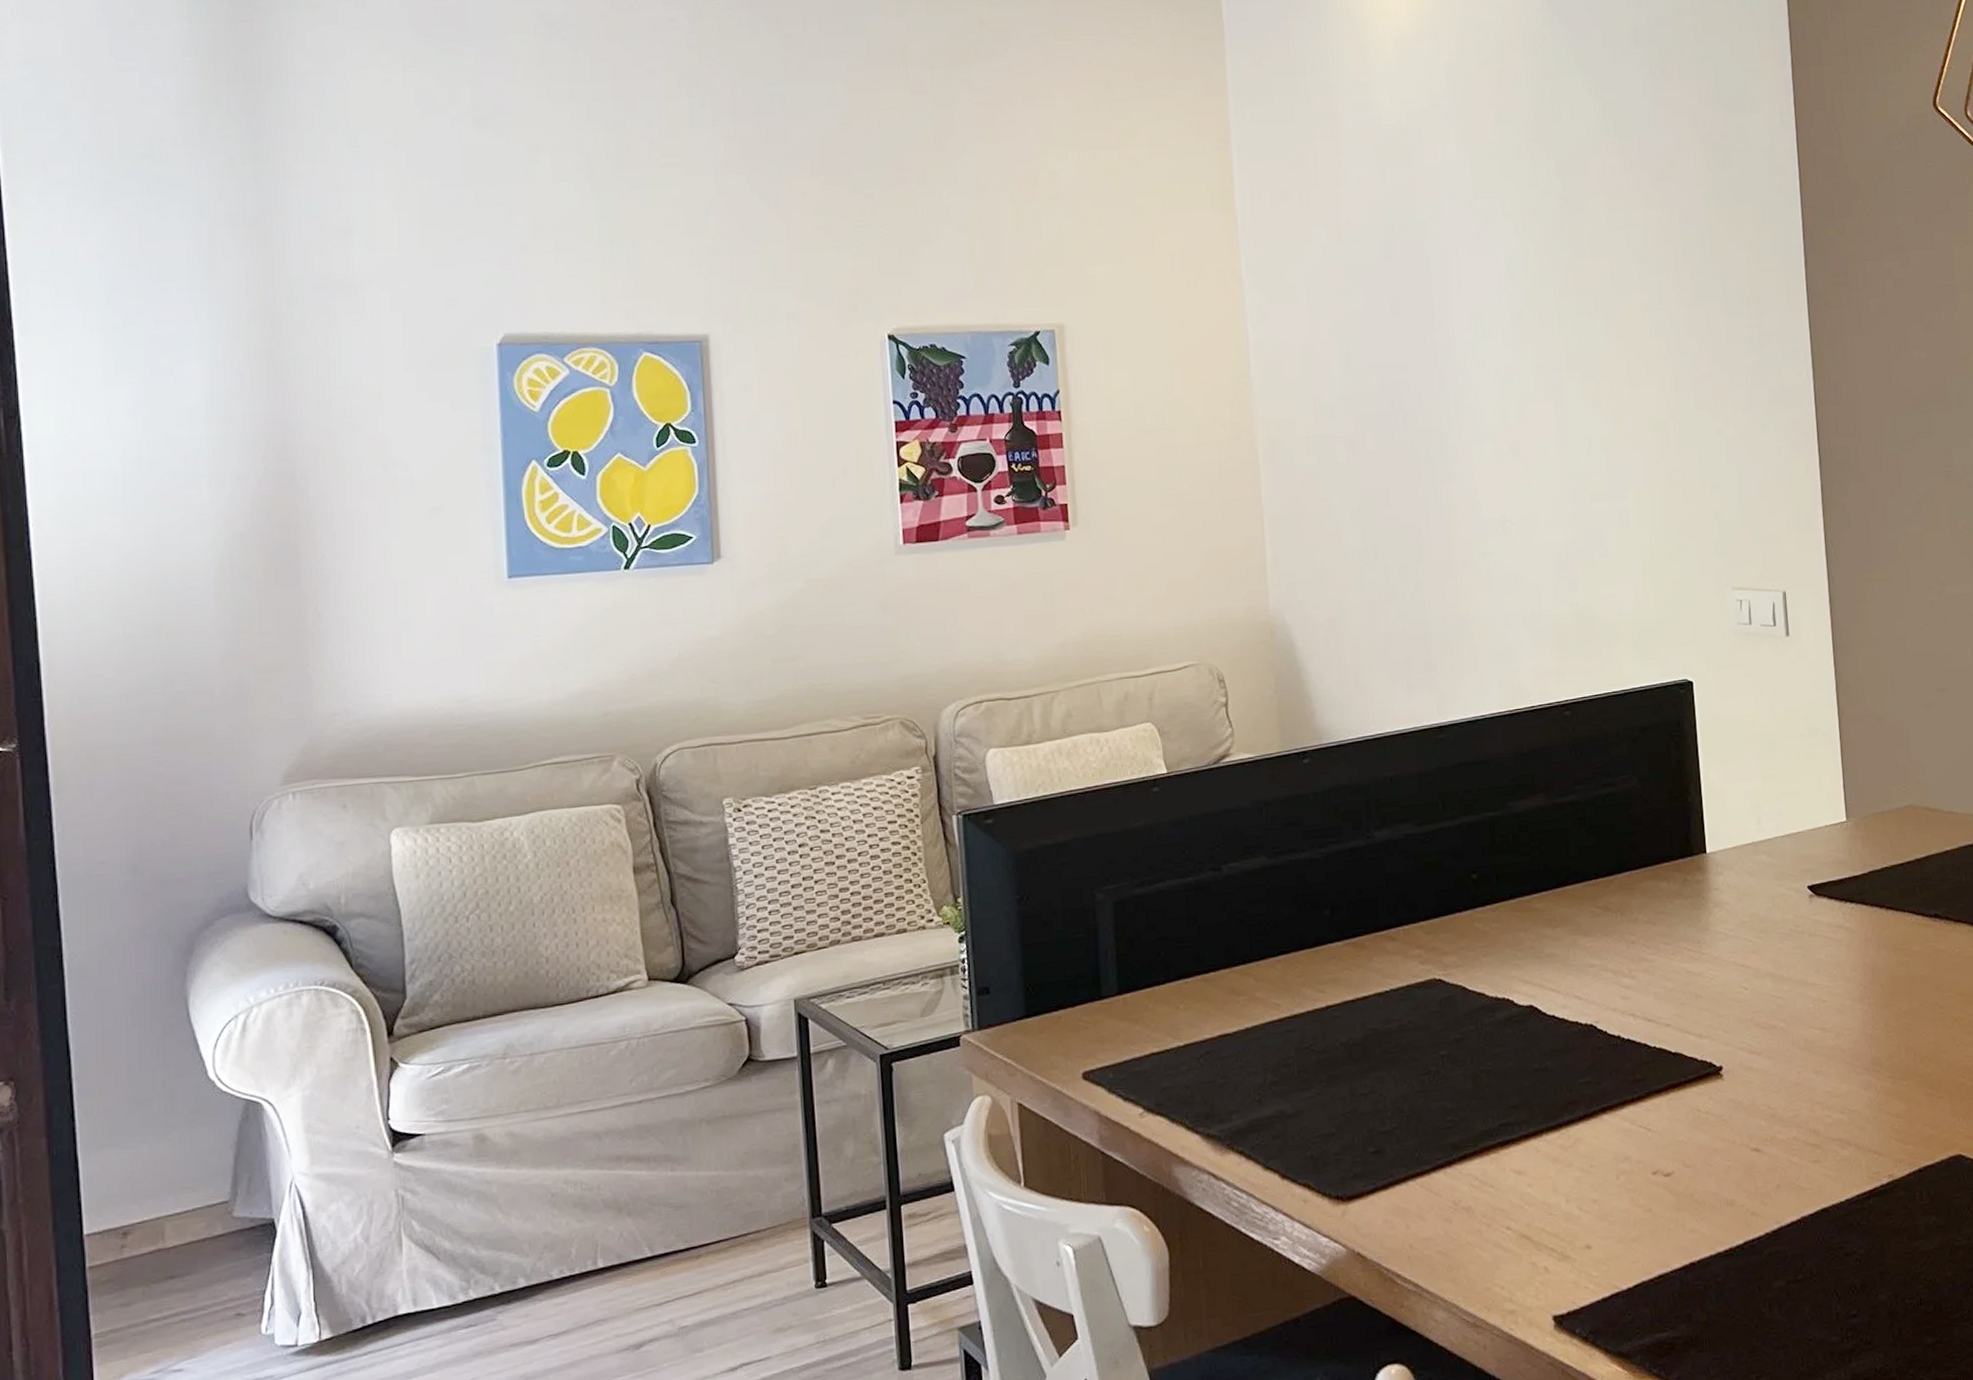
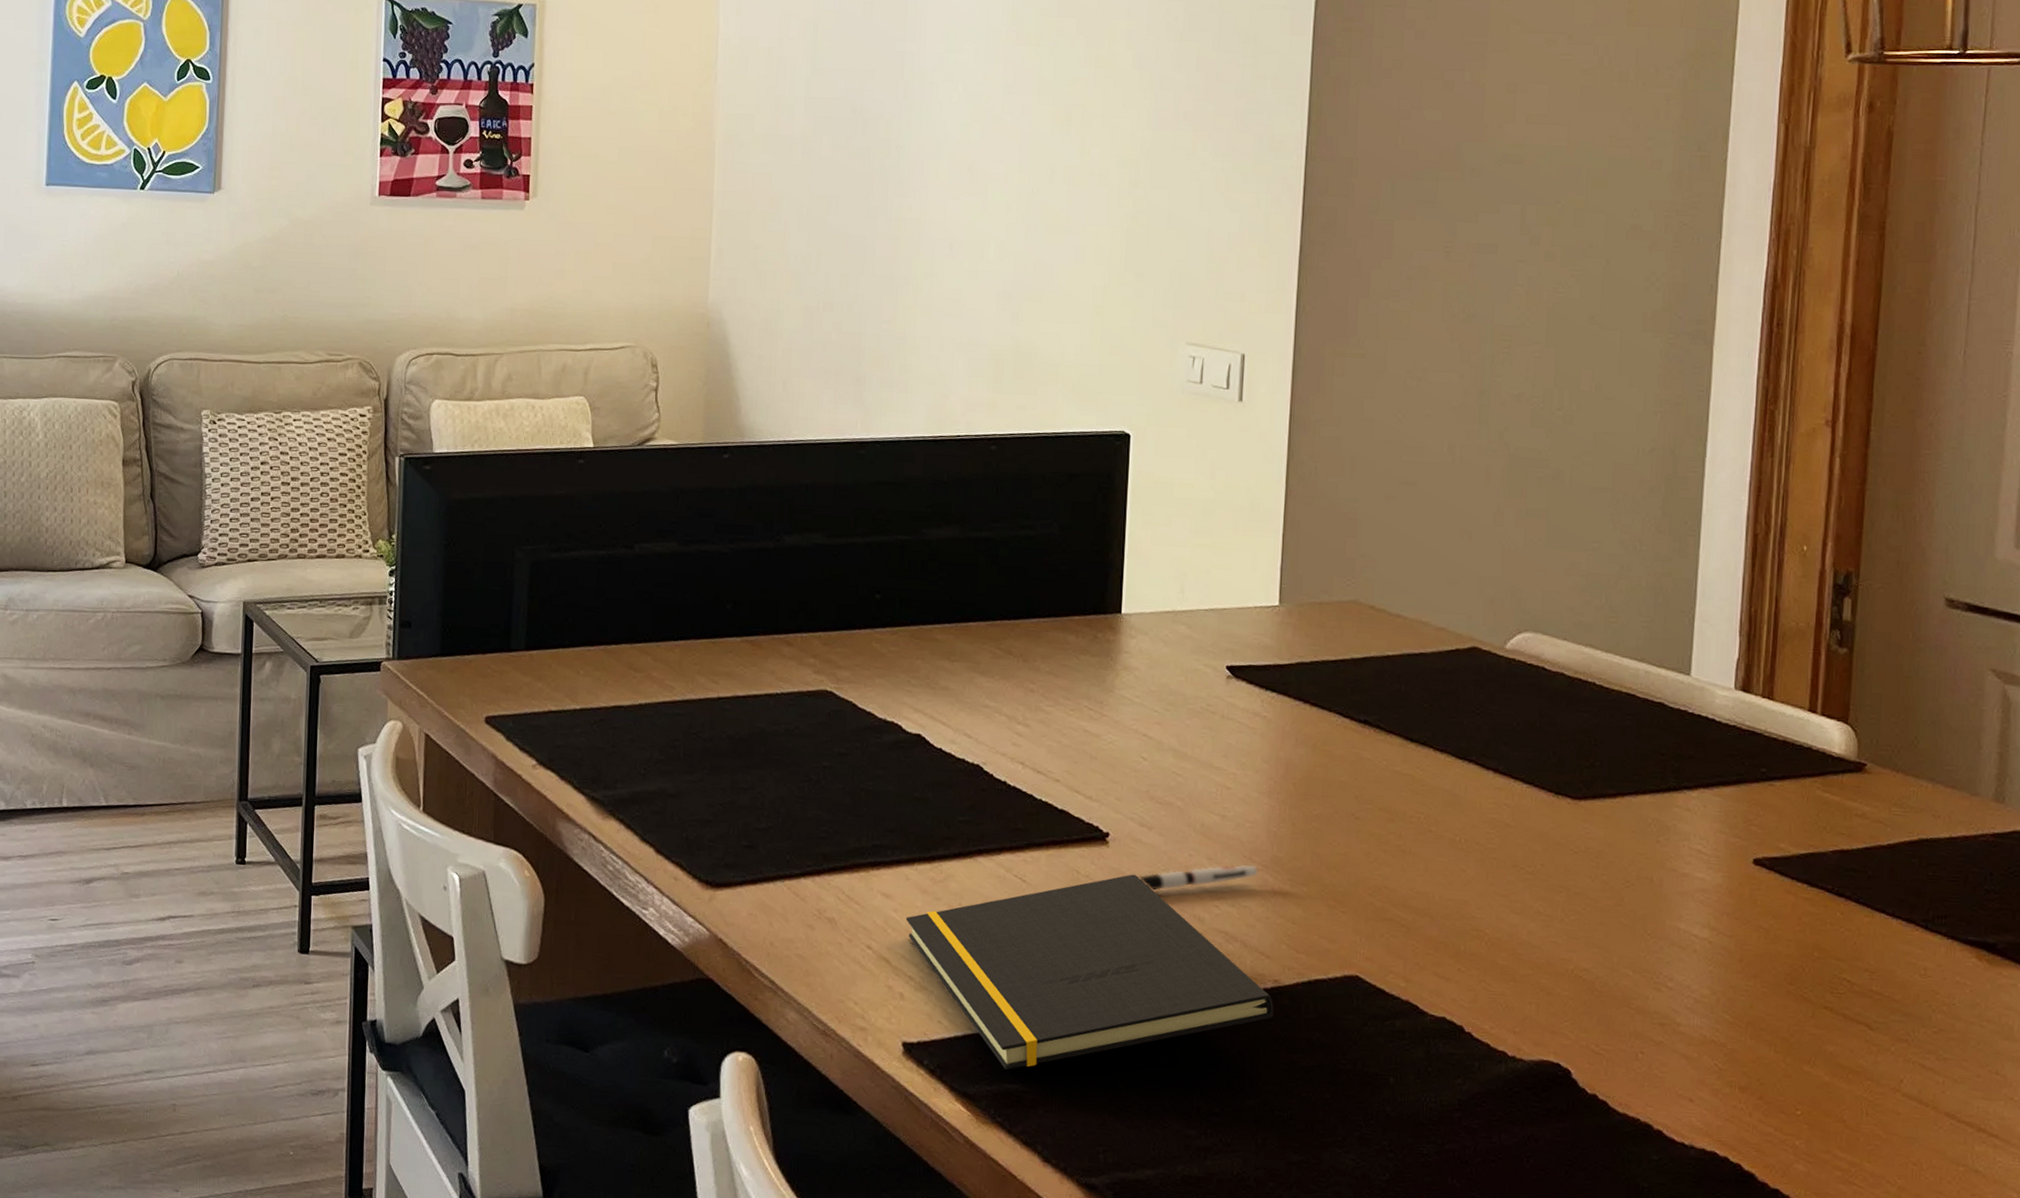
notepad: none [1540,1101,1893,1320] -> present [905,874,1274,1070]
pen: none [1754,1070,1861,1114] -> present [1138,865,1258,891]

